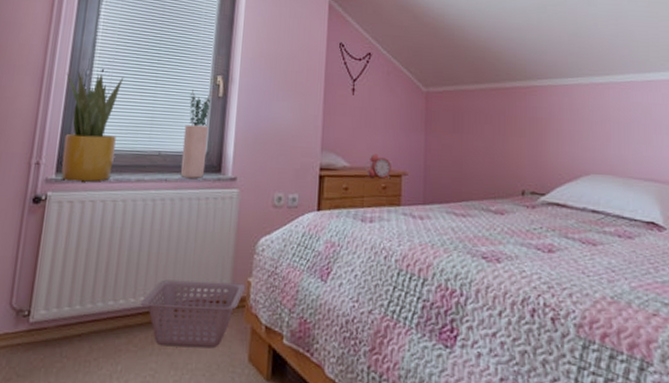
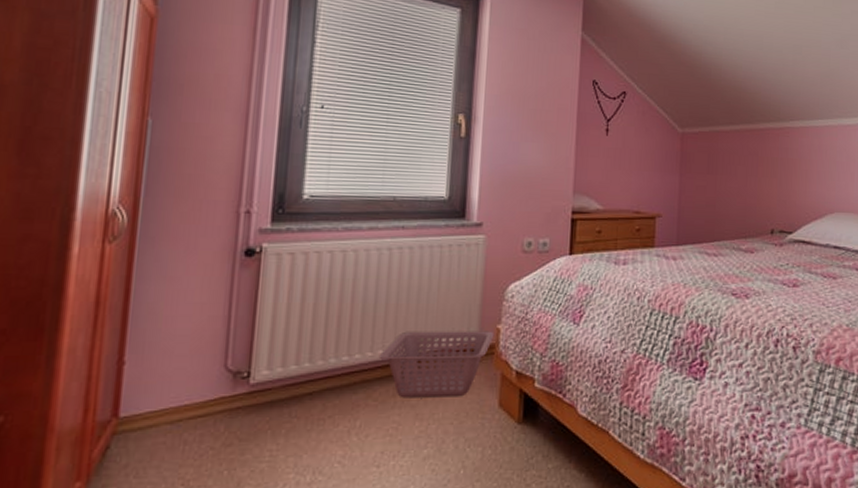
planter: present [61,70,124,182] -> none [277,106,349,231]
vase: present [180,90,211,179] -> none [419,129,451,226]
alarm clock: present [364,153,393,178] -> none [618,195,647,221]

